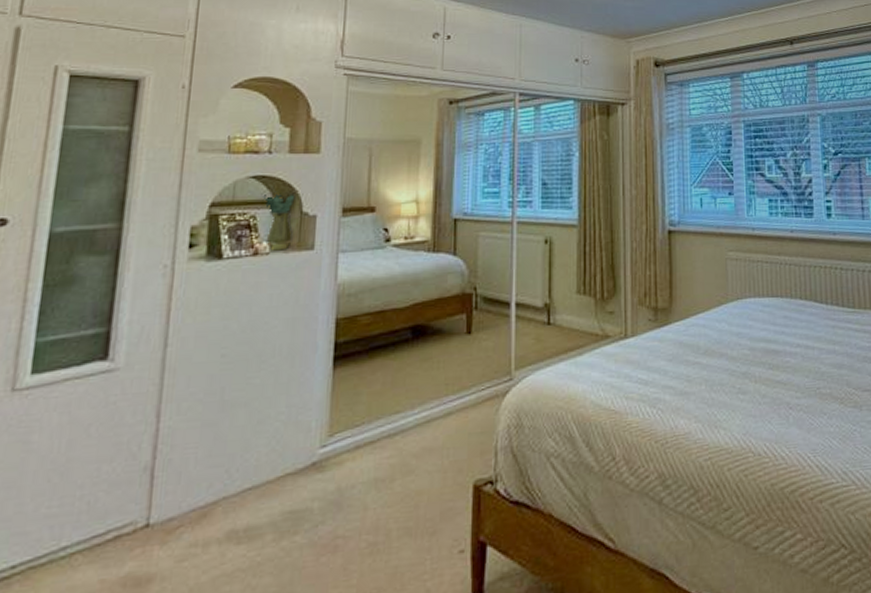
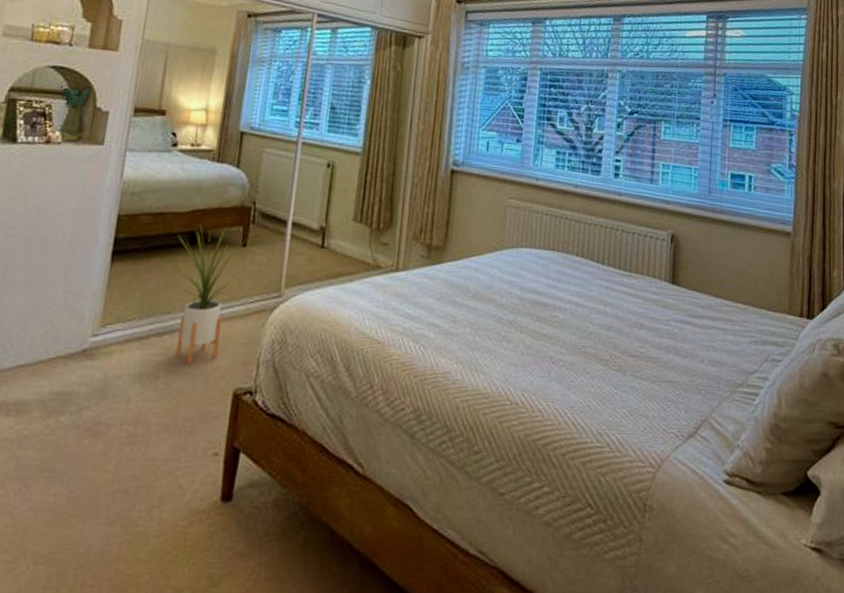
house plant: none [396,313,471,463] -> present [171,223,247,365]

